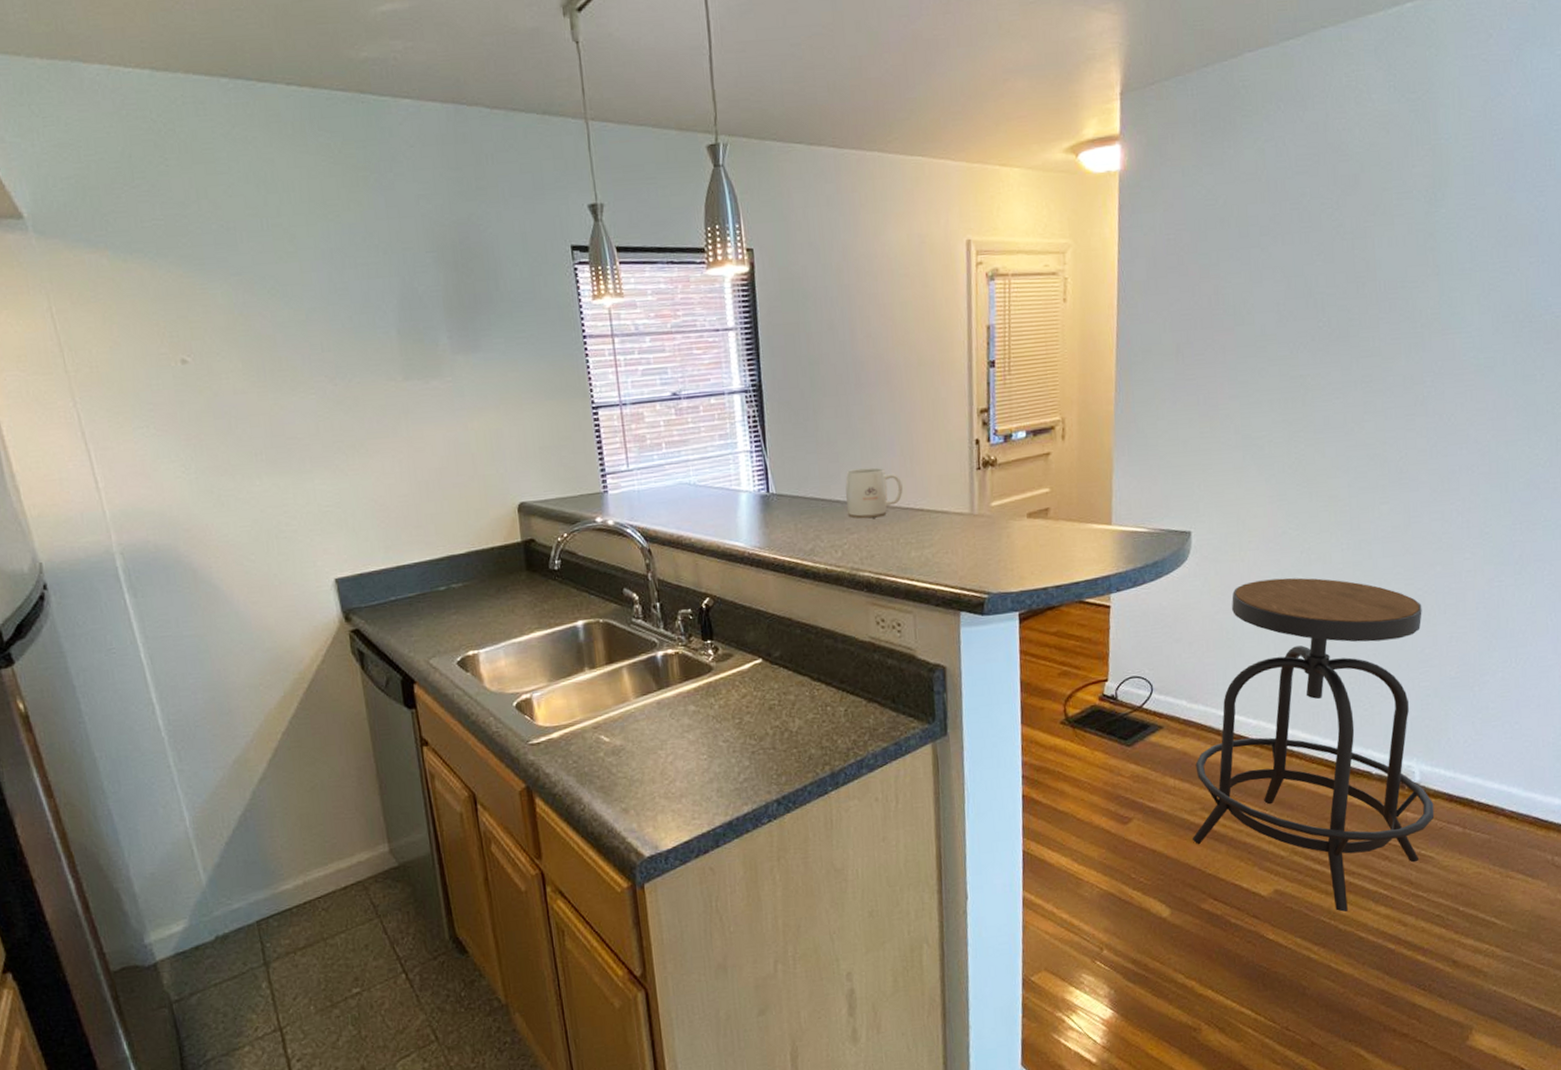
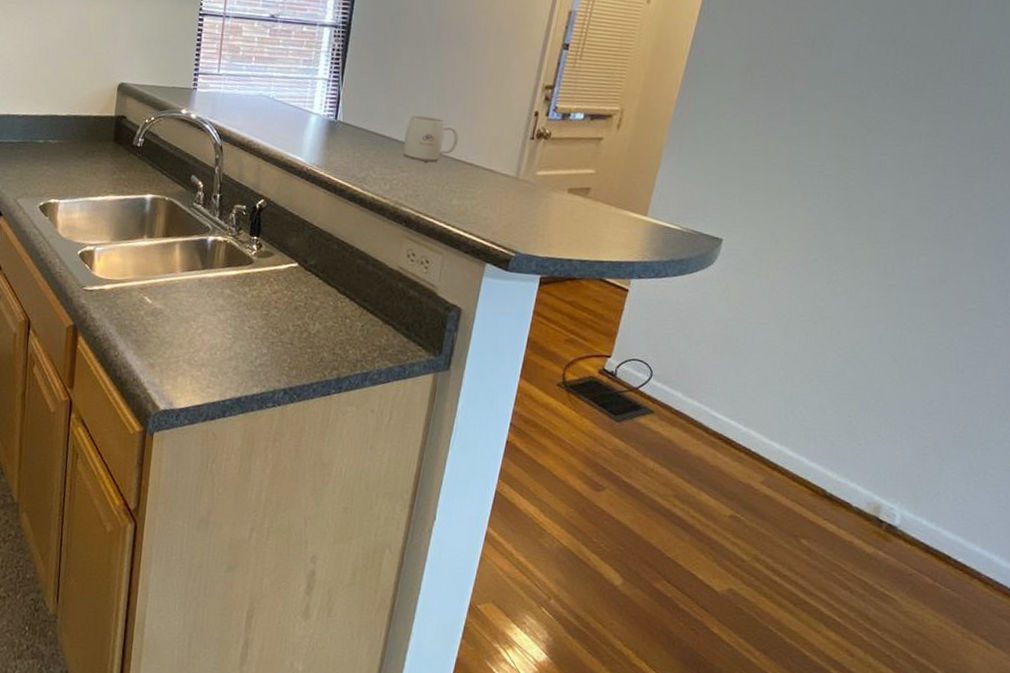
bar stool: present [1192,577,1435,912] -> none [658,298,940,627]

